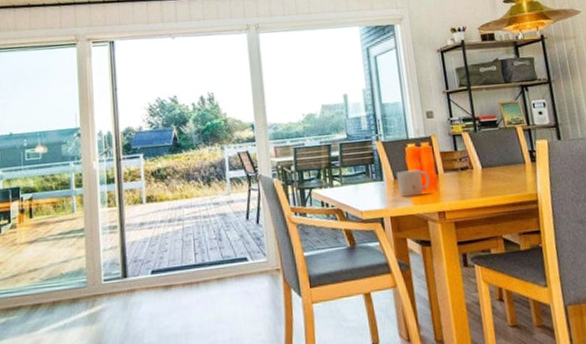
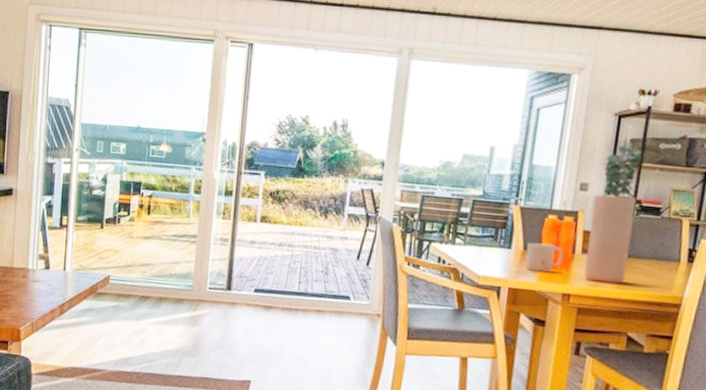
vase: none [440,68,486,196] -> present [584,137,642,284]

